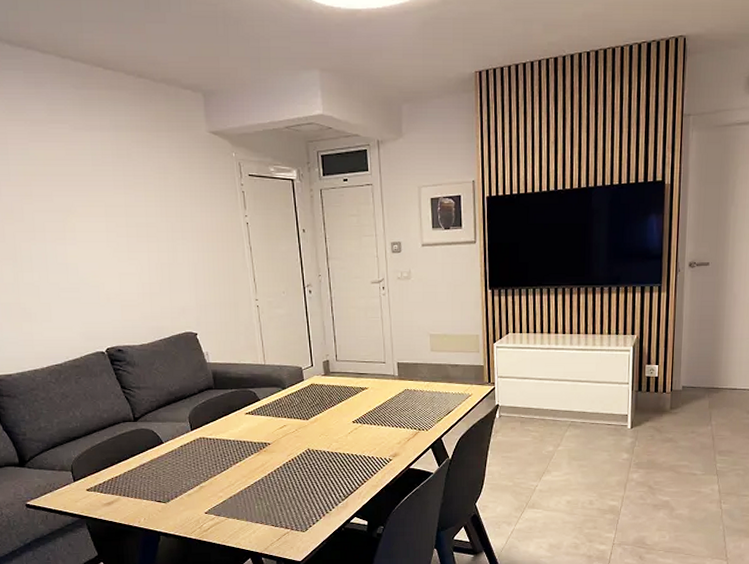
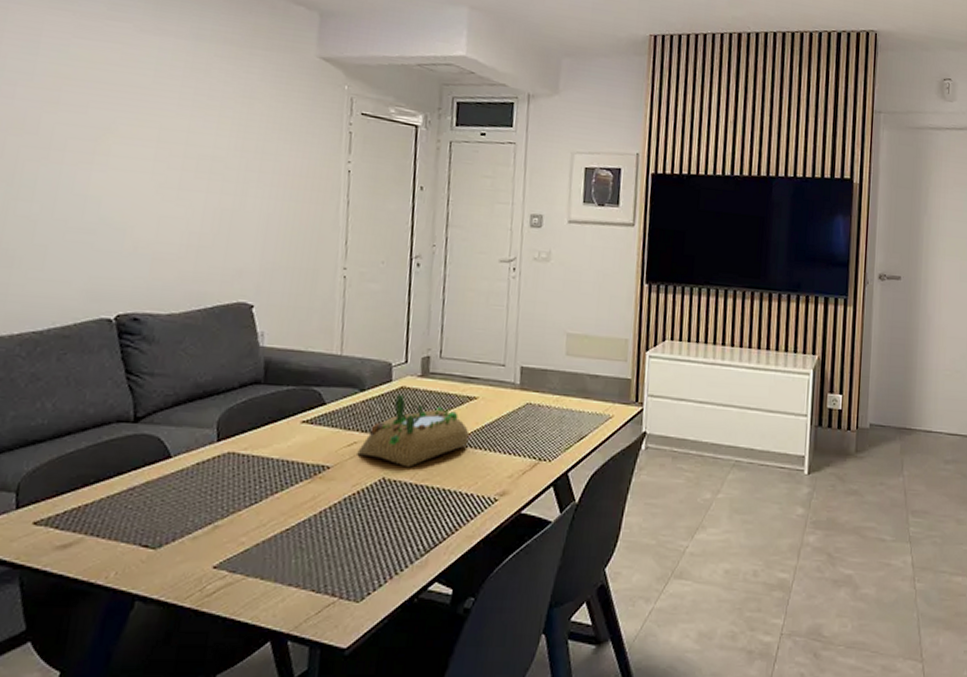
succulent planter: none [287,390,365,441] -> present [357,395,469,468]

